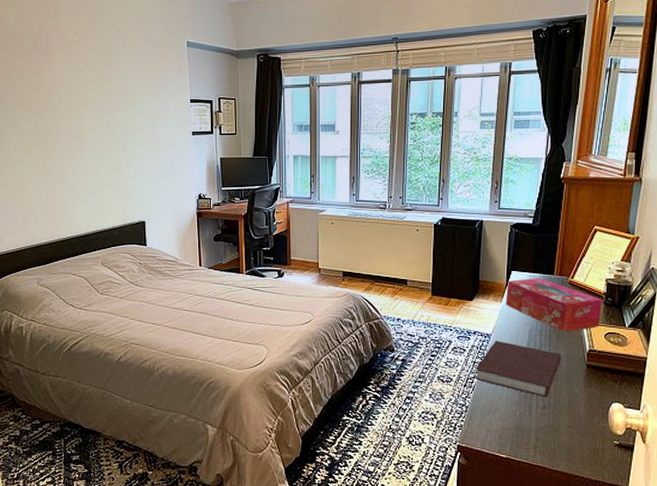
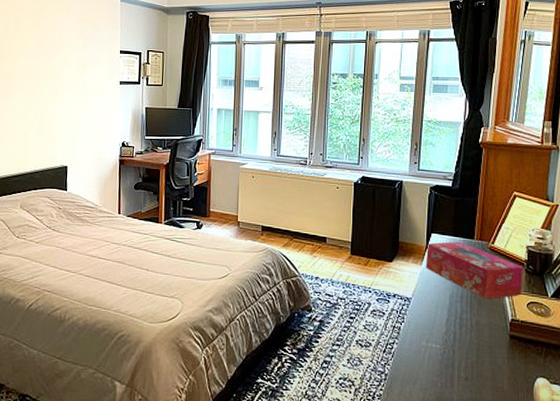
notebook: present [475,340,562,398] -> none [394,304,484,368]

